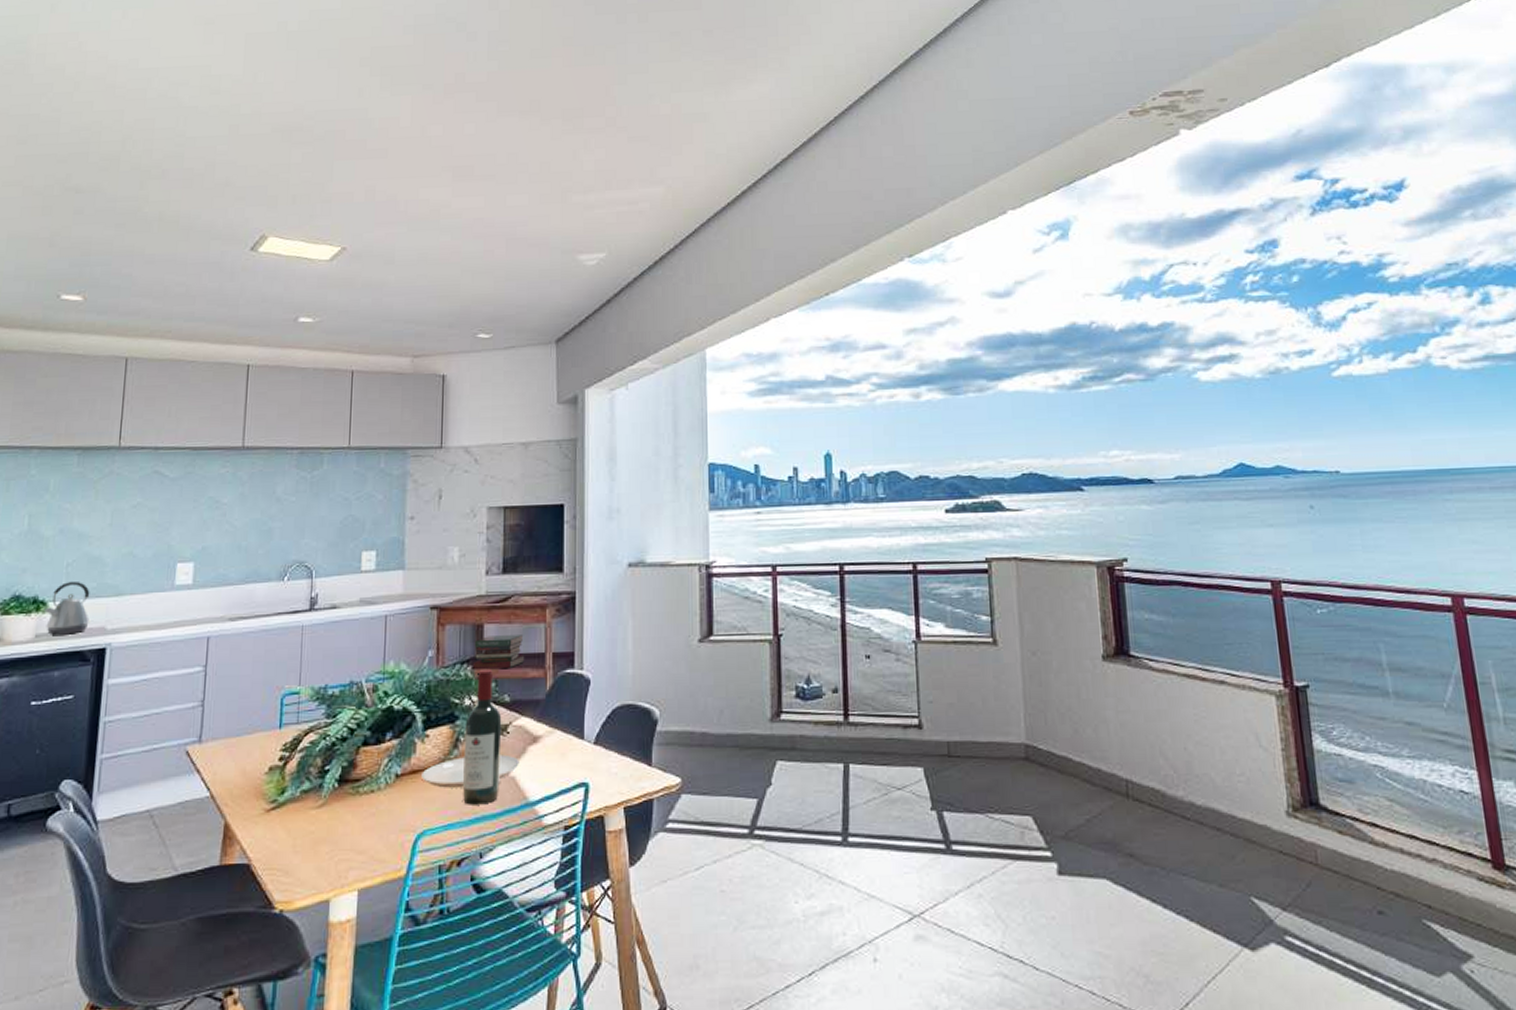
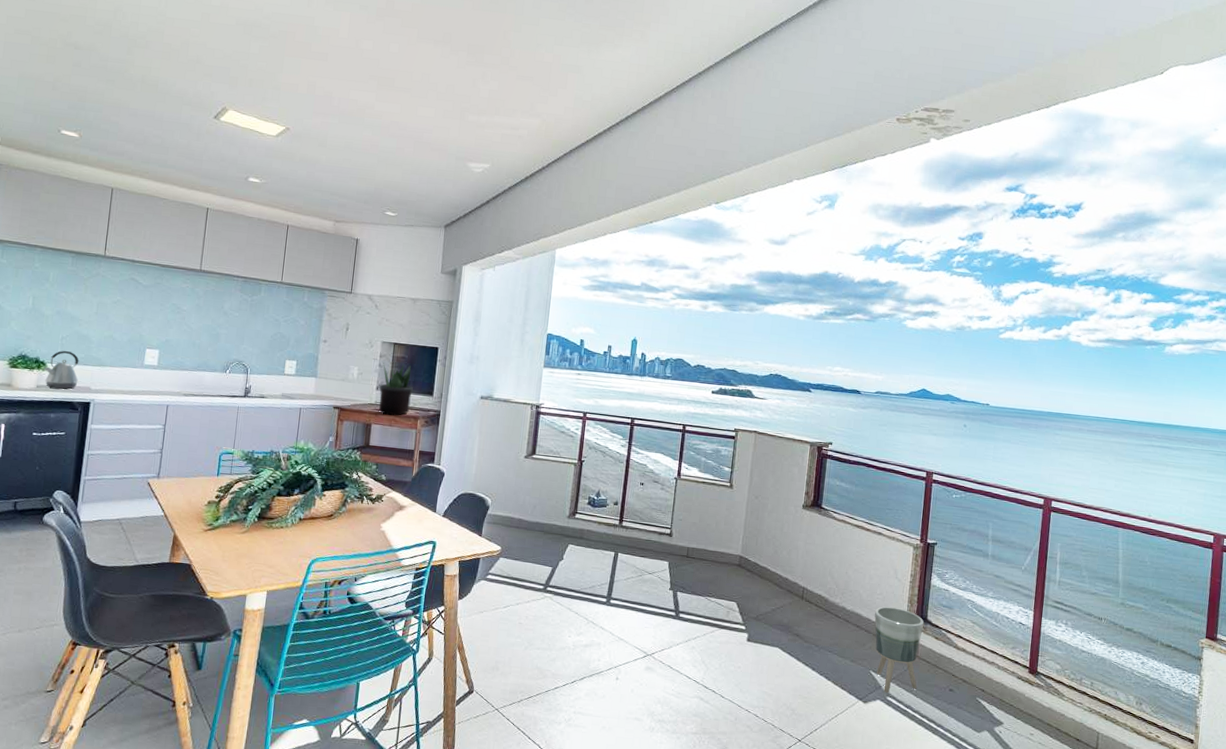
plate: present [421,754,519,788] -> none [318,513,389,533]
wine bottle: present [462,670,502,805] -> none [345,456,379,547]
books: present [473,635,525,669] -> none [361,432,399,458]
planter: none [490,535,535,607] -> present [379,363,413,415]
planter: none [1239,792,1328,930] -> present [874,606,924,693]

